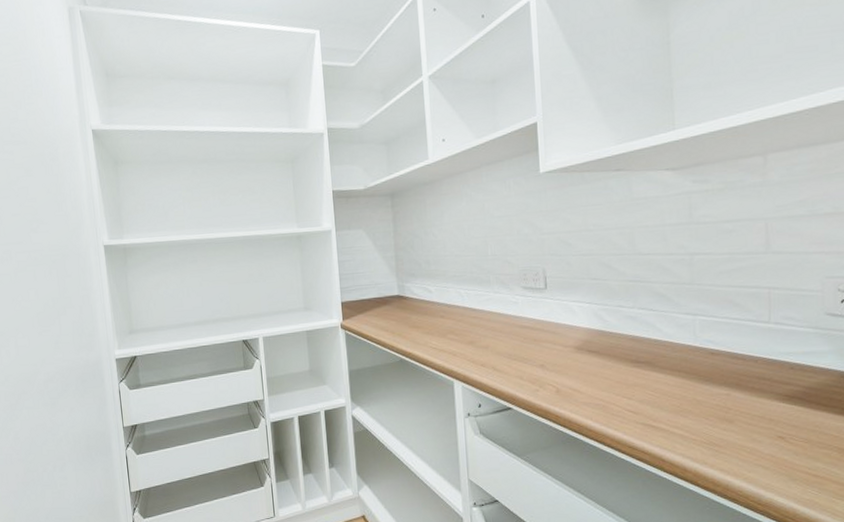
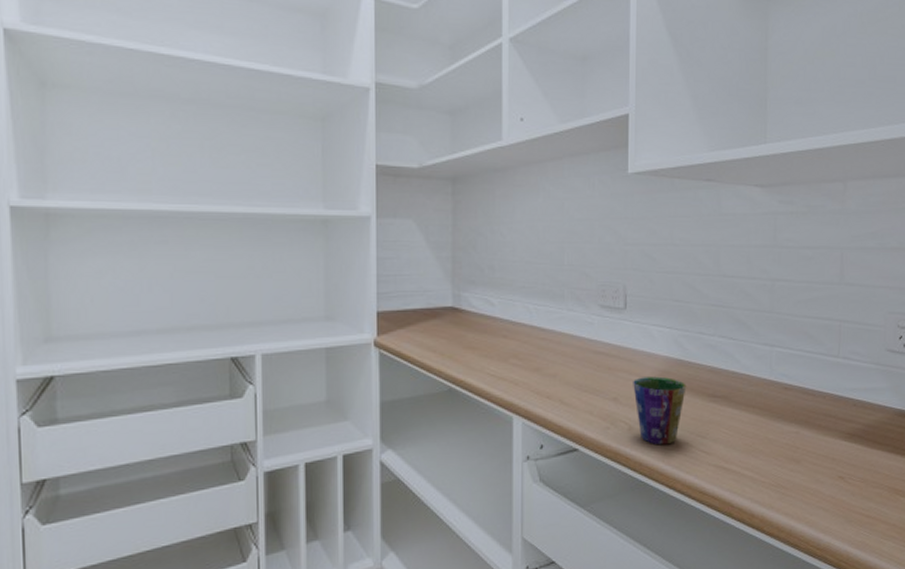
cup: none [557,345,609,405] -> present [633,376,687,445]

